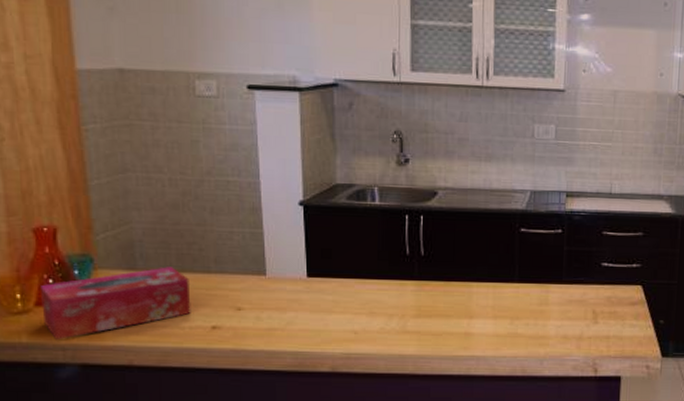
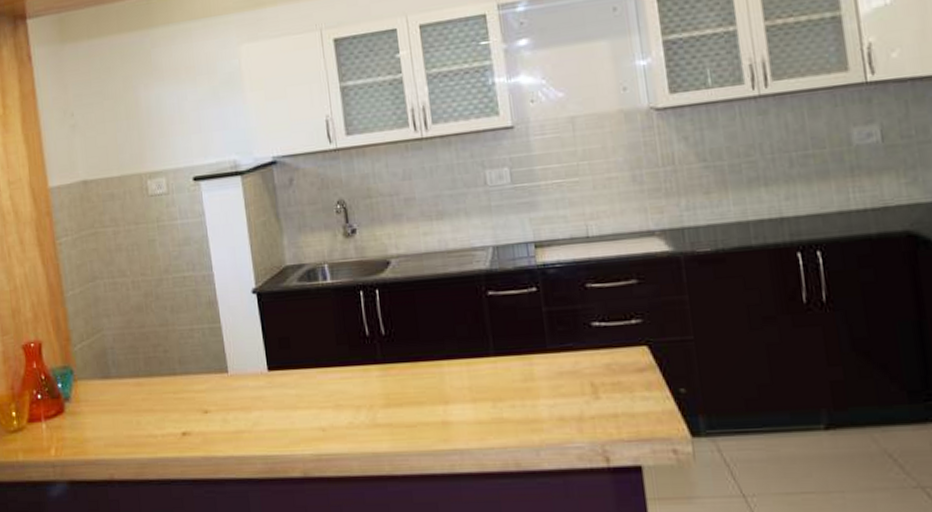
tissue box: present [41,267,191,341] -> none [31,372,162,457]

